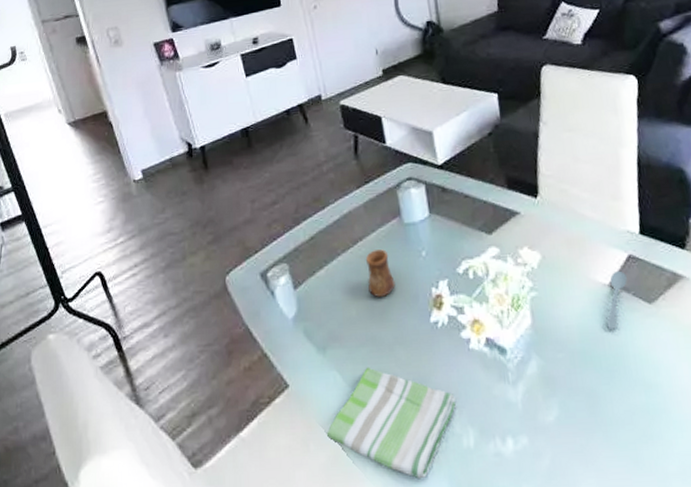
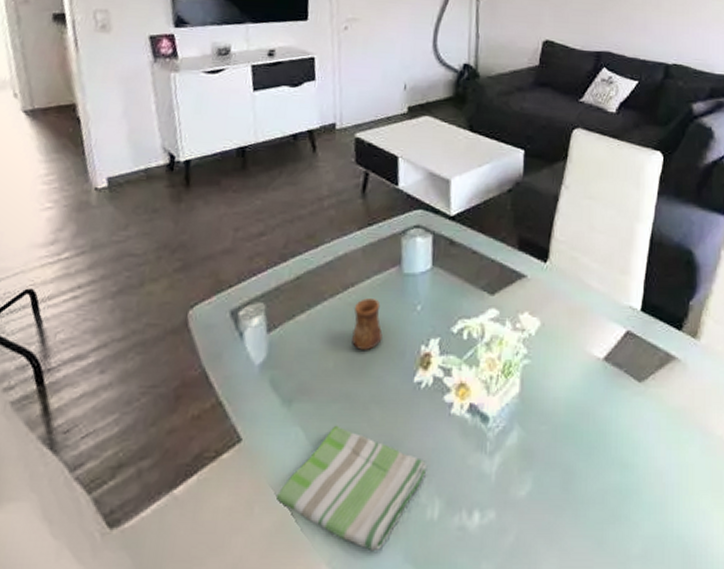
spoon: present [606,270,627,331] -> none [594,345,621,407]

